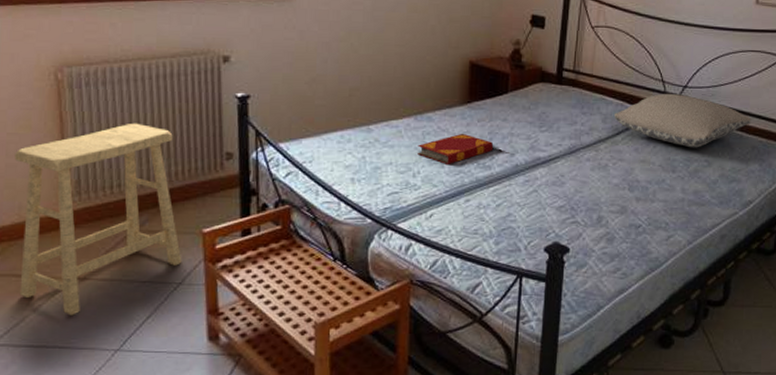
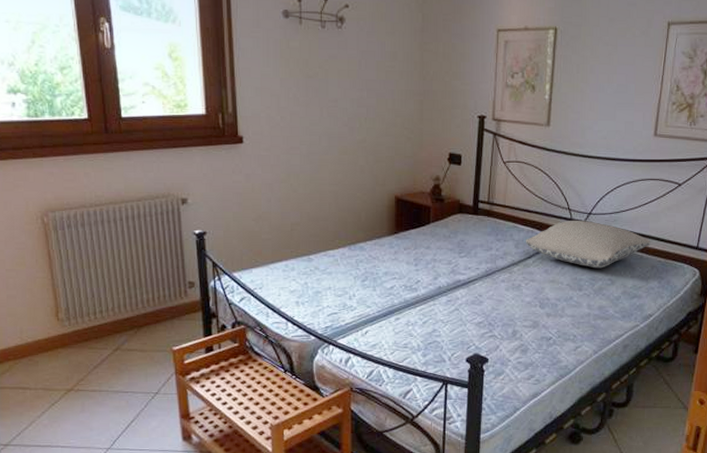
stool: present [15,123,182,316] -> none [14,258,157,421]
hardback book: present [418,133,494,164] -> none [352,260,419,288]

